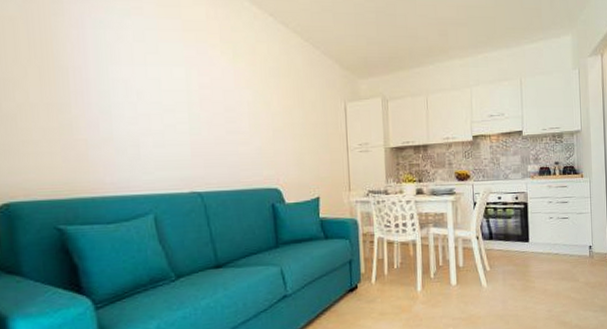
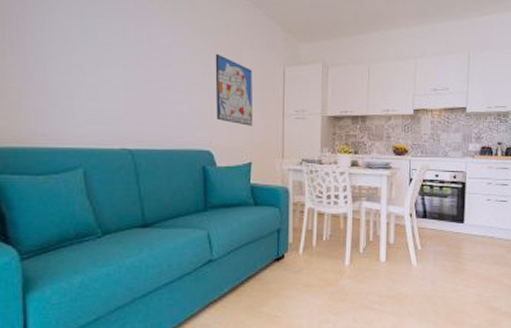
wall art: none [277,95,318,162] -> present [215,54,252,126]

